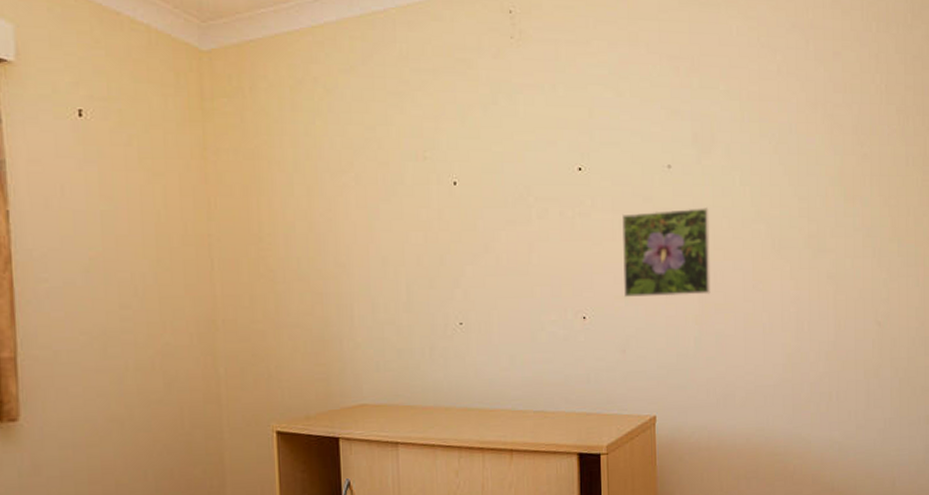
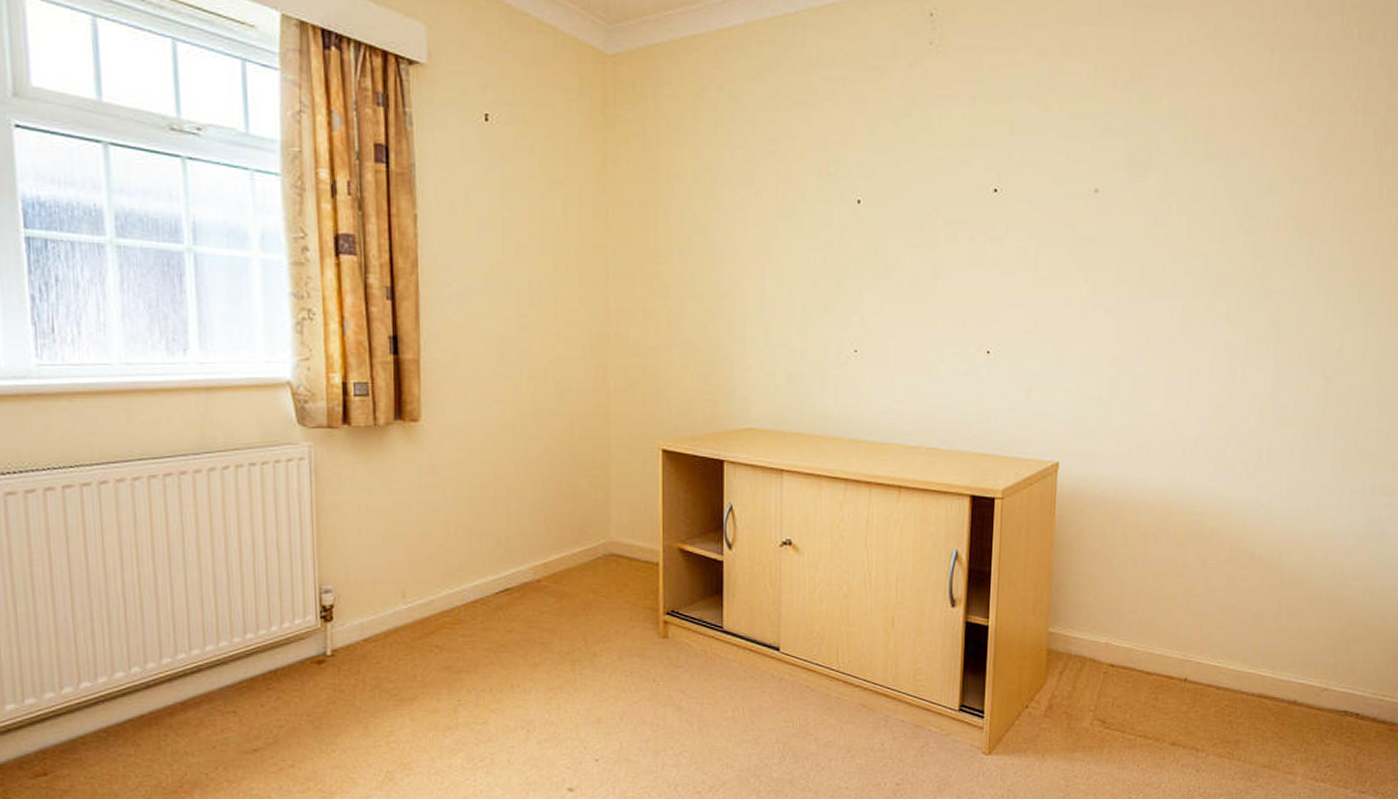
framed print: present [622,208,711,297] -> none [1034,237,1138,335]

